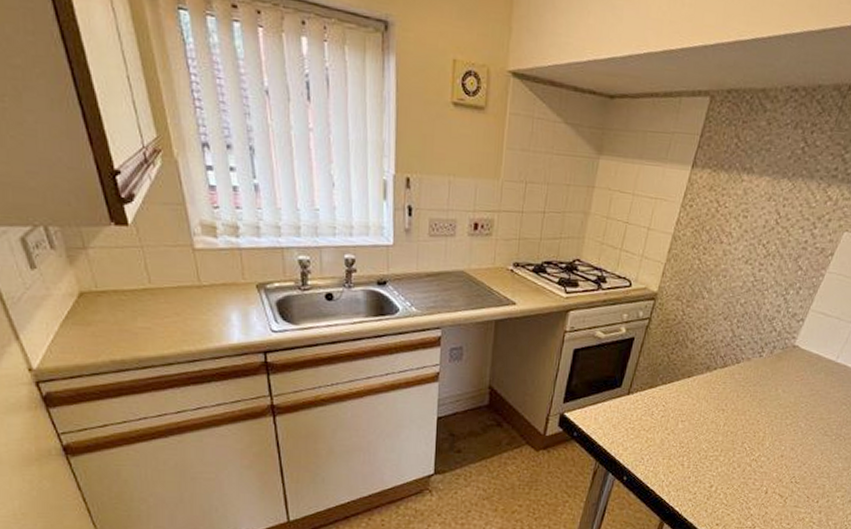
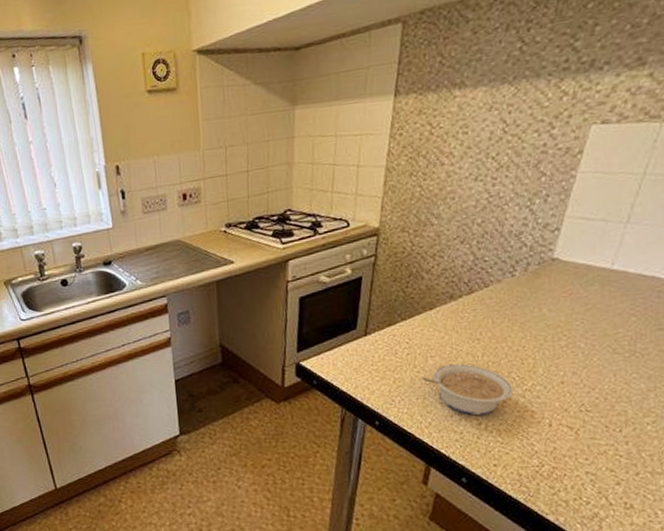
legume: none [670,430,743,479] -> present [421,364,513,416]

